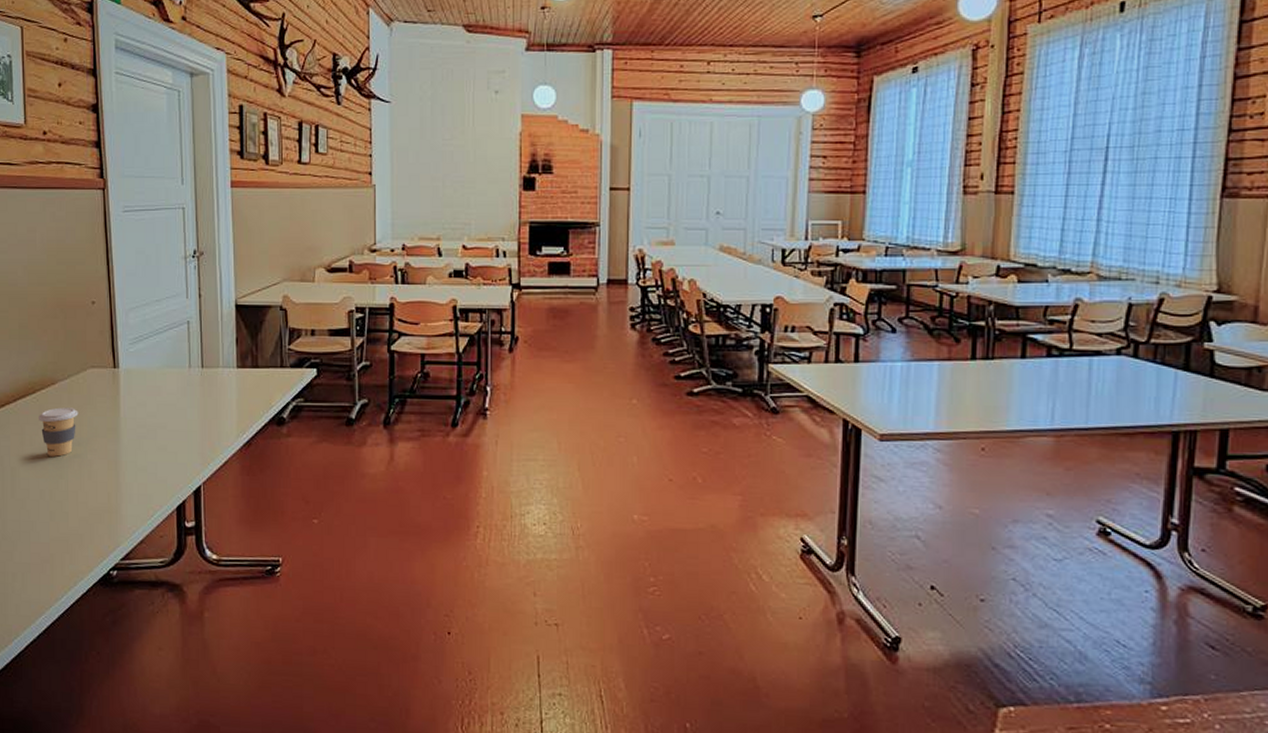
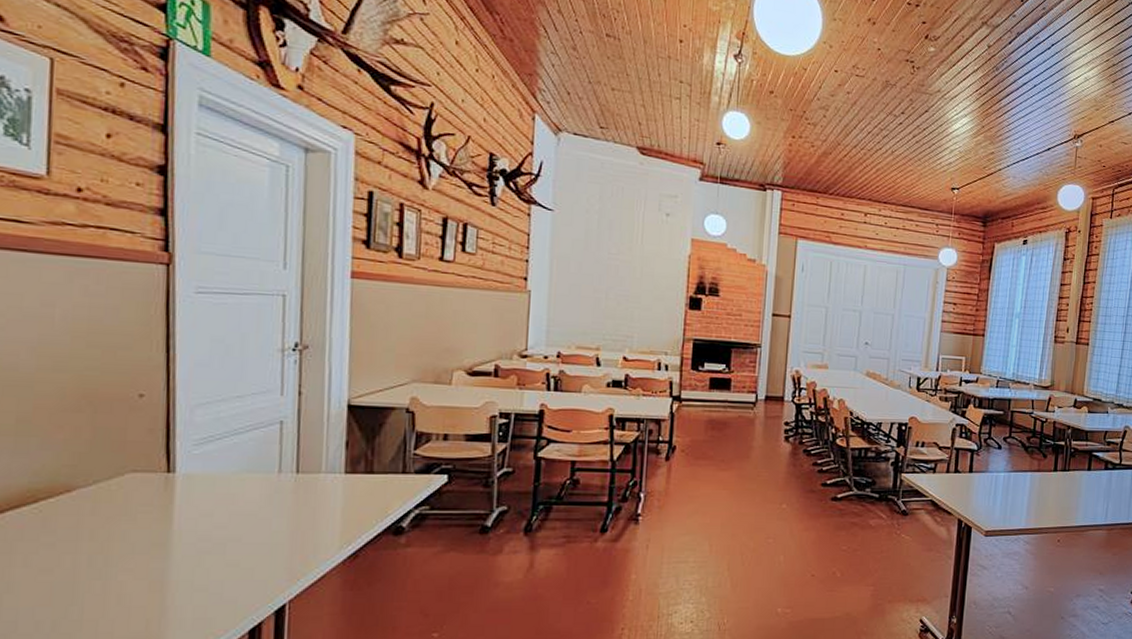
coffee cup: present [39,407,79,457] -> none [40,519,107,579]

